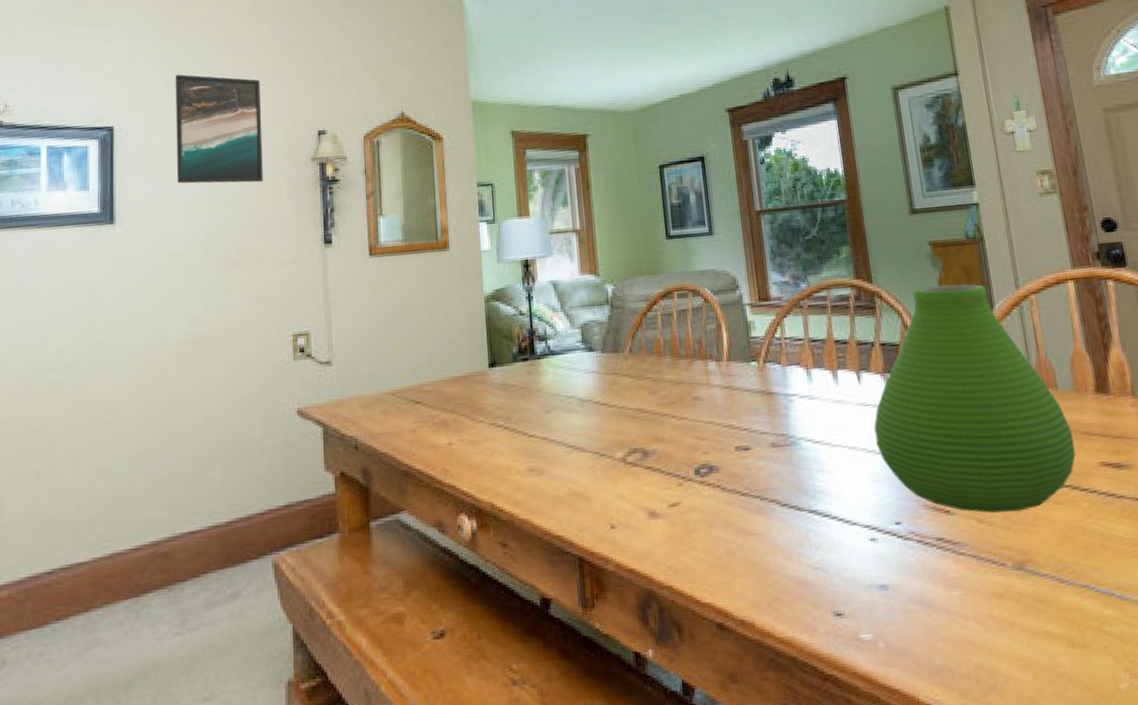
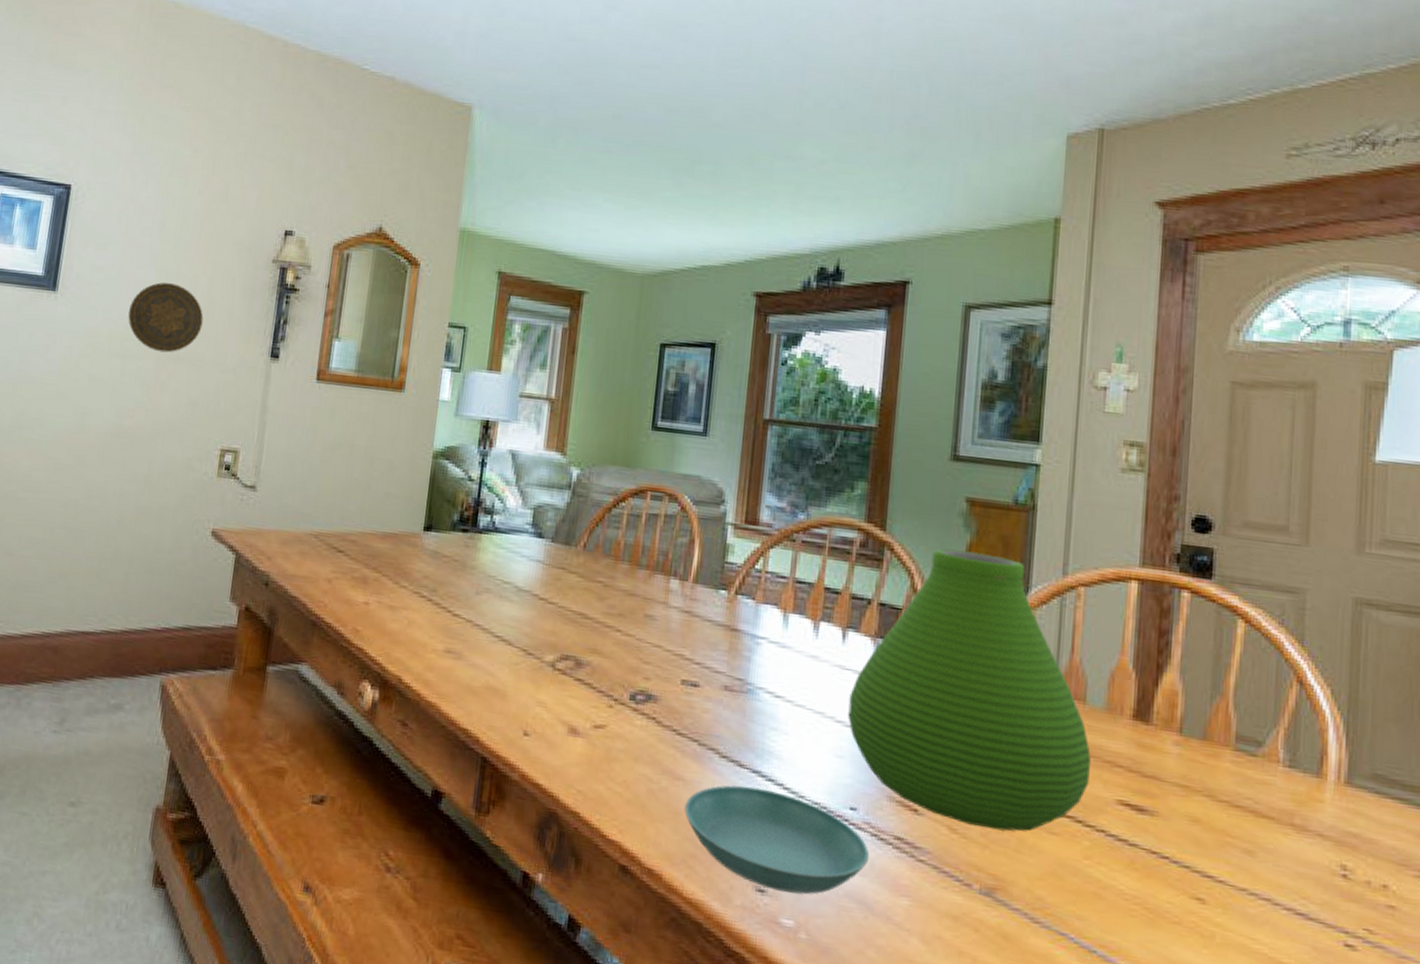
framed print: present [175,74,263,184] -> none [127,139,232,276]
decorative plate: none [186,195,257,260] -> present [128,282,204,353]
saucer: none [760,524,921,611] -> present [684,785,870,895]

